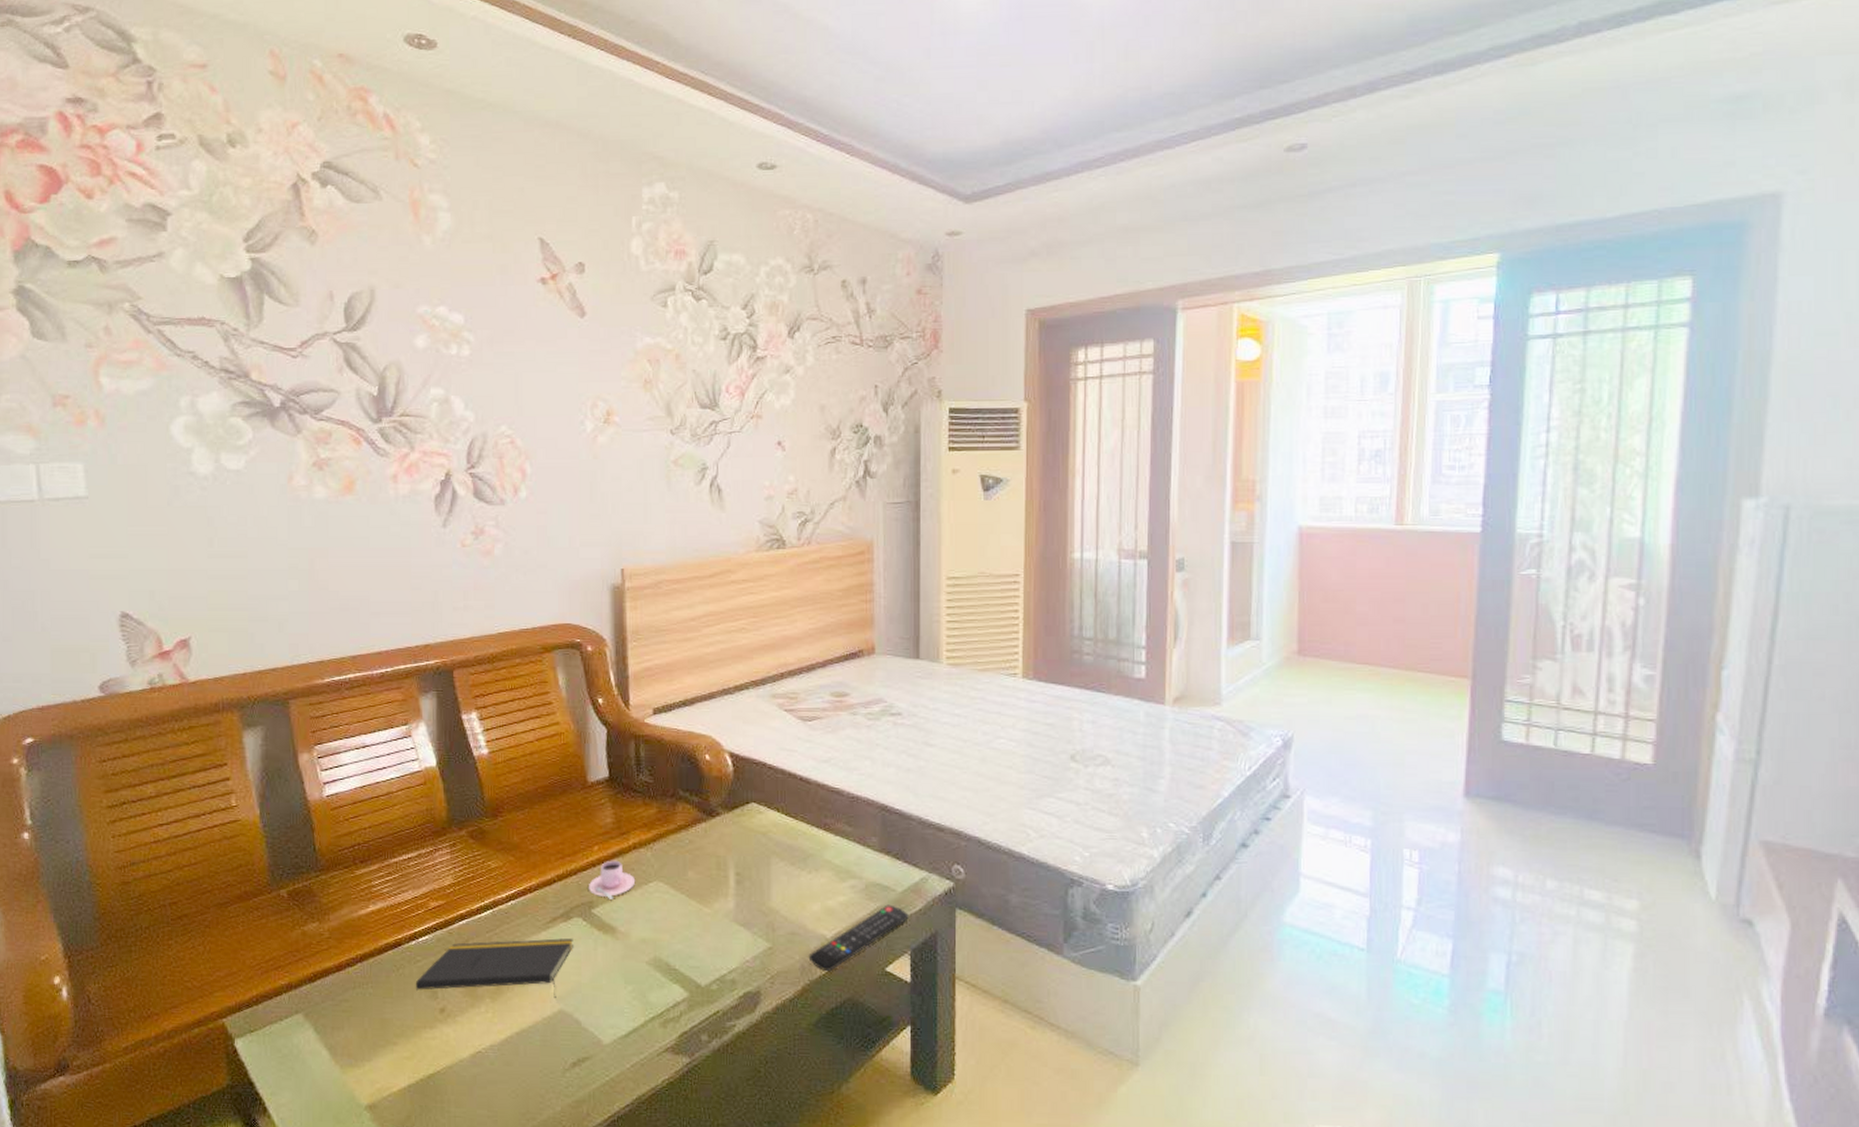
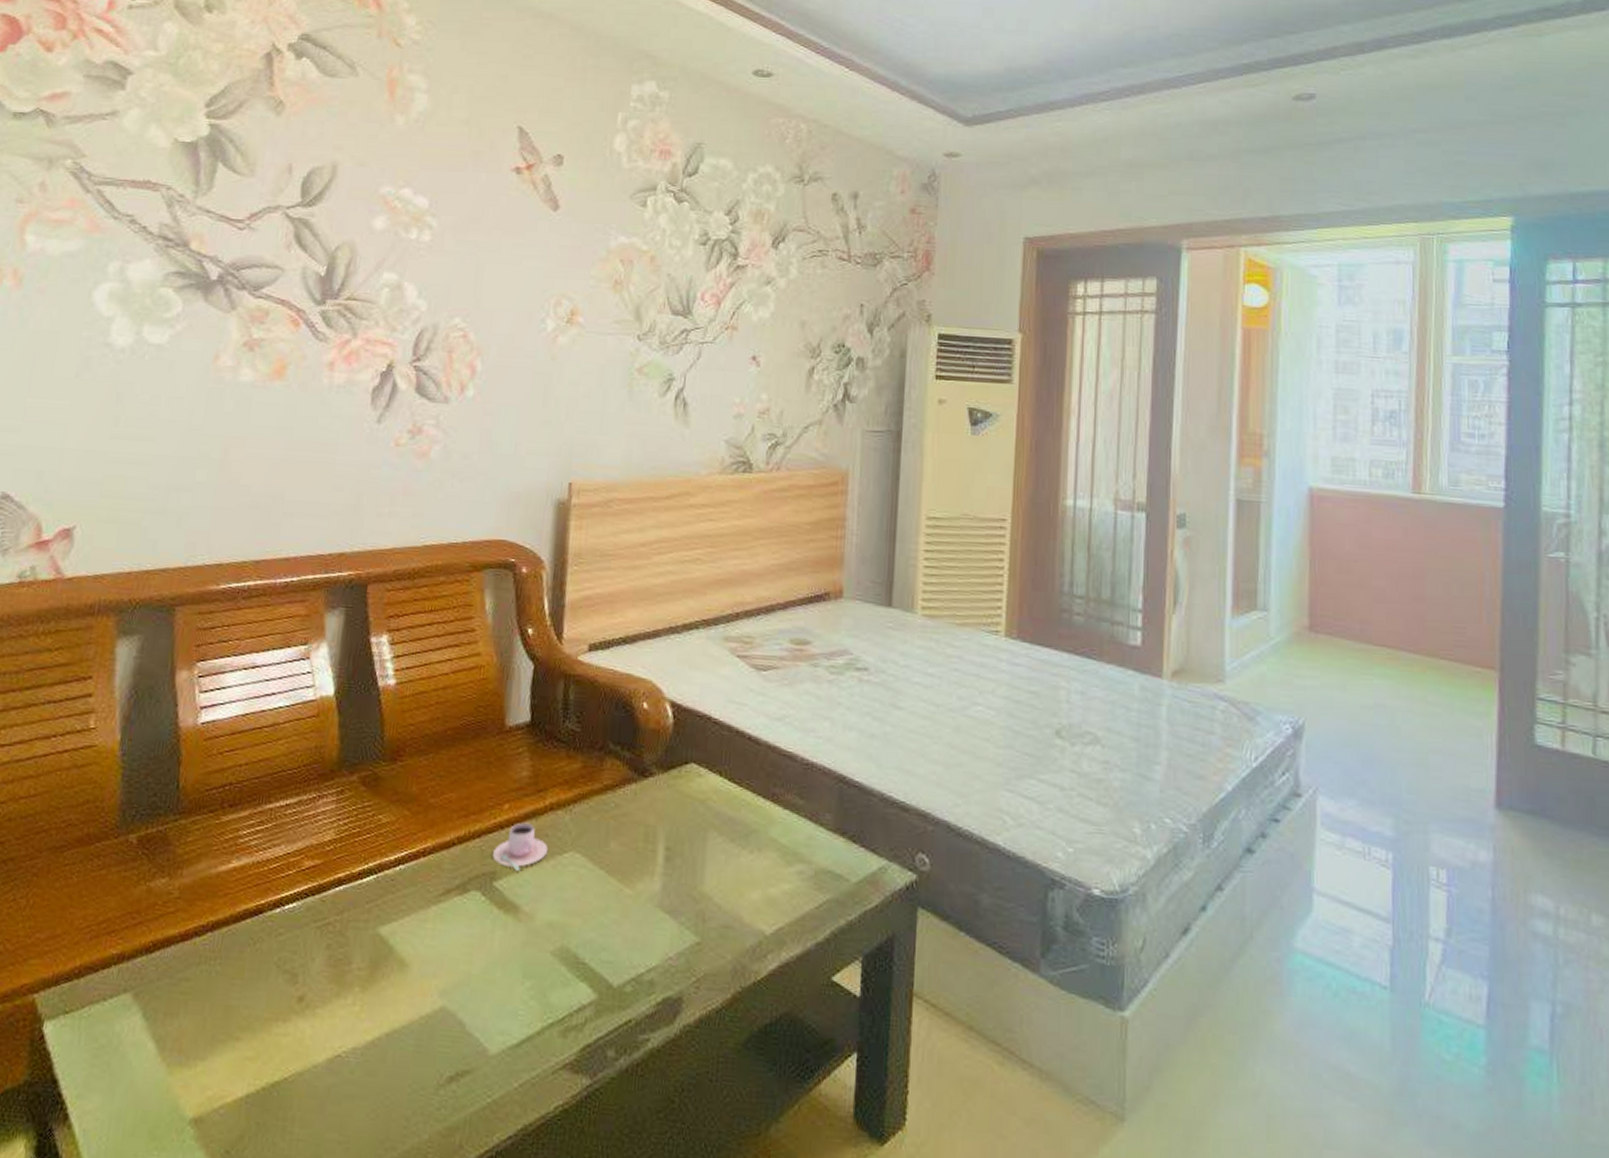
notepad: present [415,938,573,999] -> none [272,914,468,993]
remote control: present [808,904,909,971] -> none [742,897,863,977]

